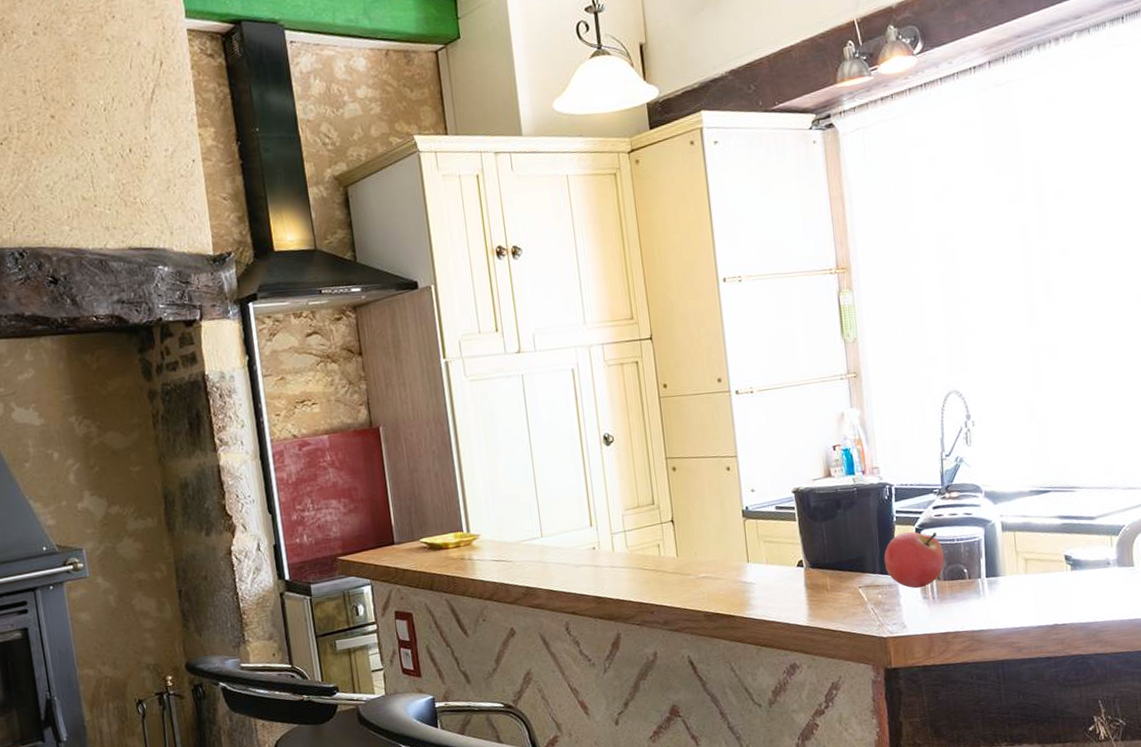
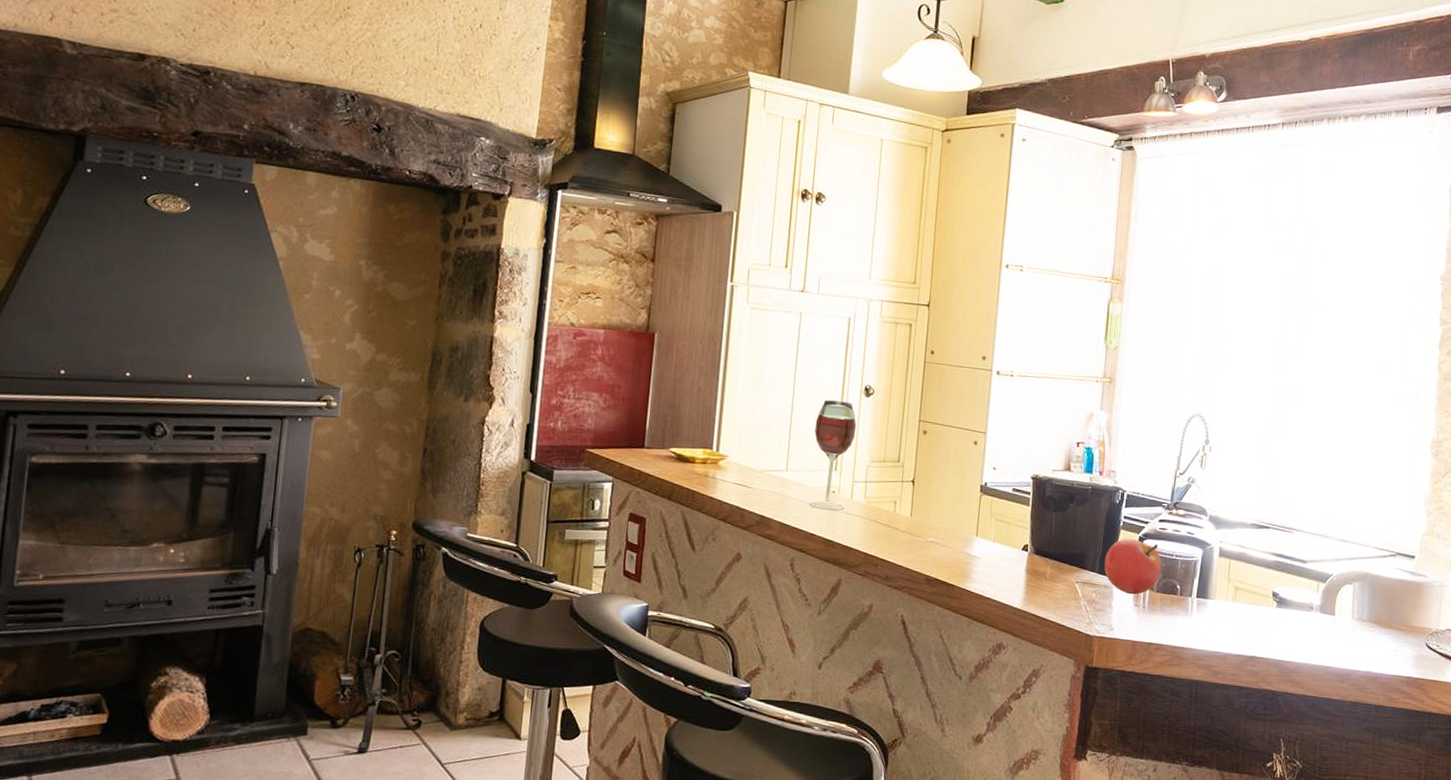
wineglass: none [560,454,607,569] -> present [809,400,857,512]

